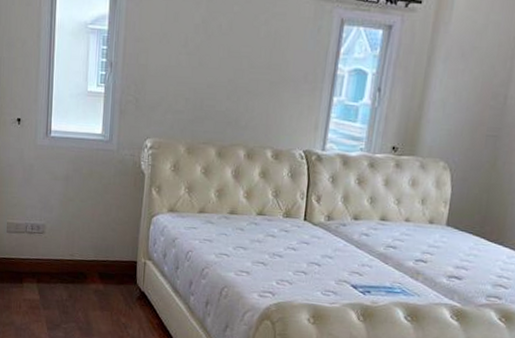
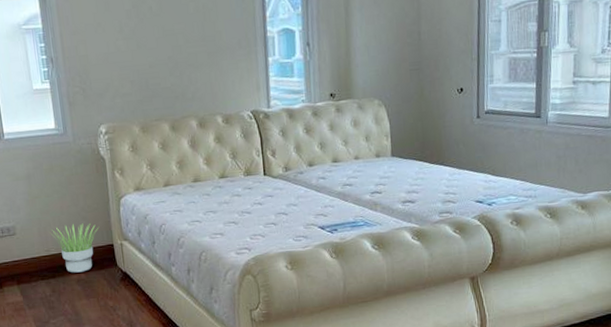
potted plant: none [78,233,125,284] -> present [51,223,99,273]

